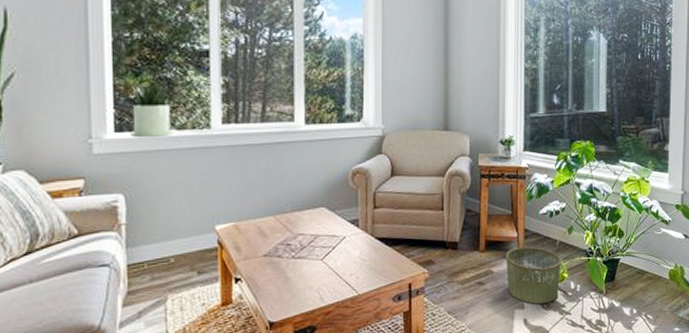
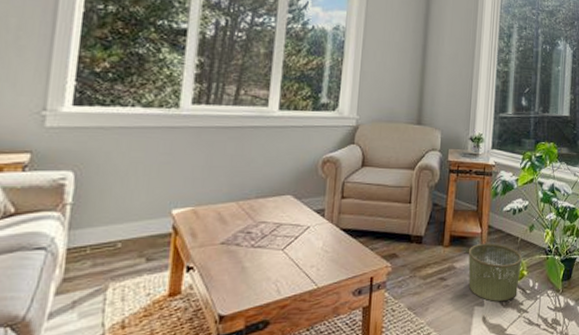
planter: present [130,82,174,138] -> none [89,57,139,114]

